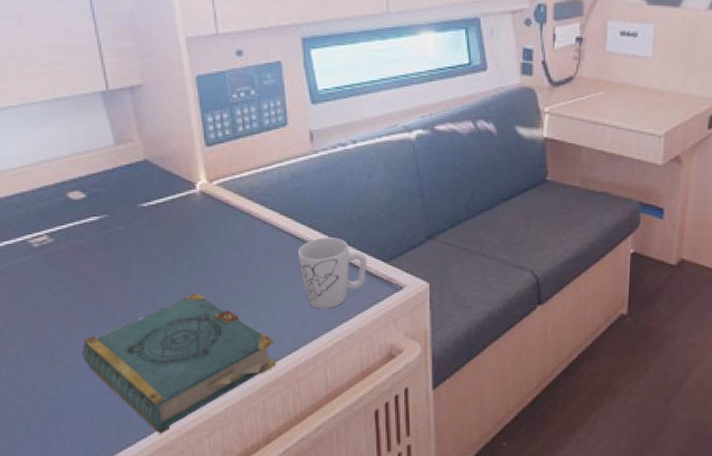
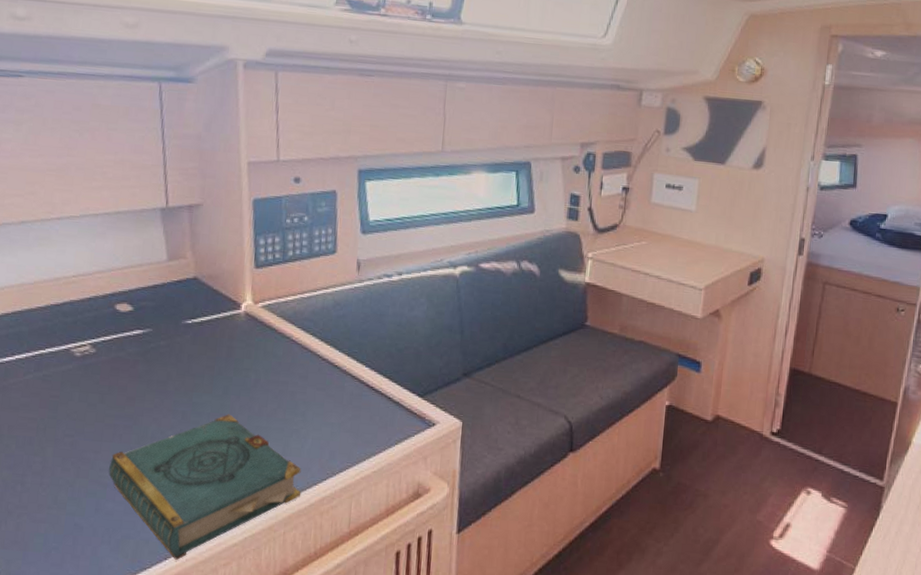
mug: present [297,237,367,309] -> none [333,367,402,441]

